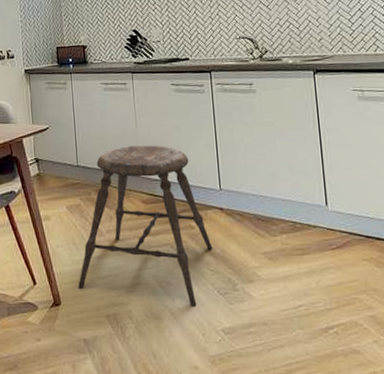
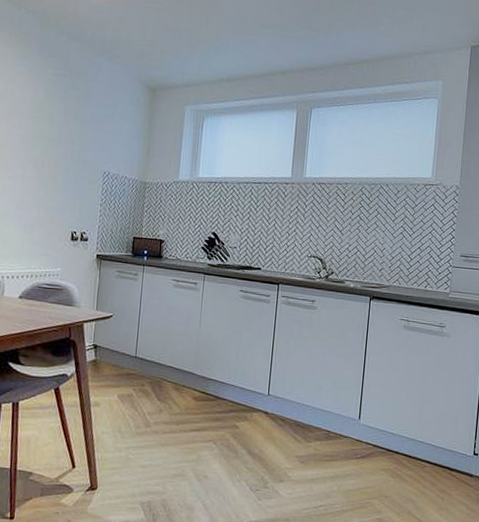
stool: present [78,145,213,306] -> none [117,343,252,500]

